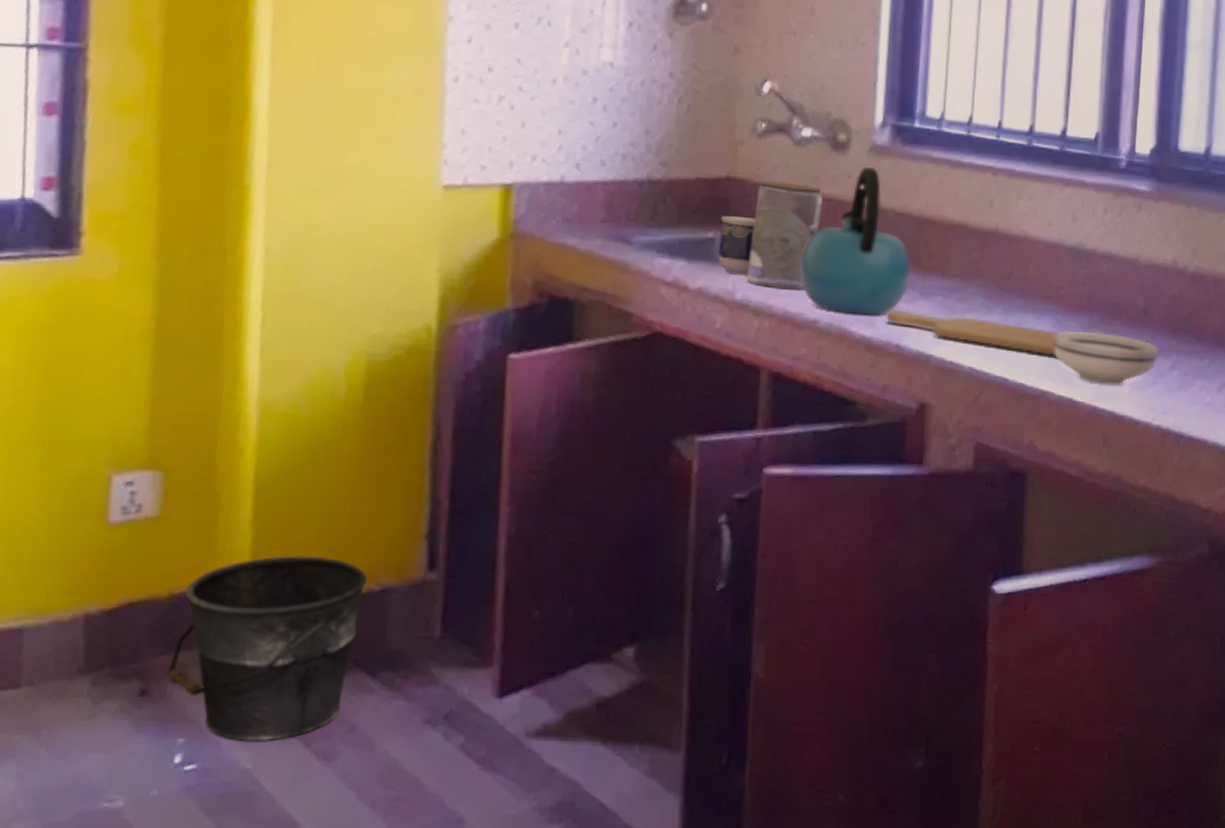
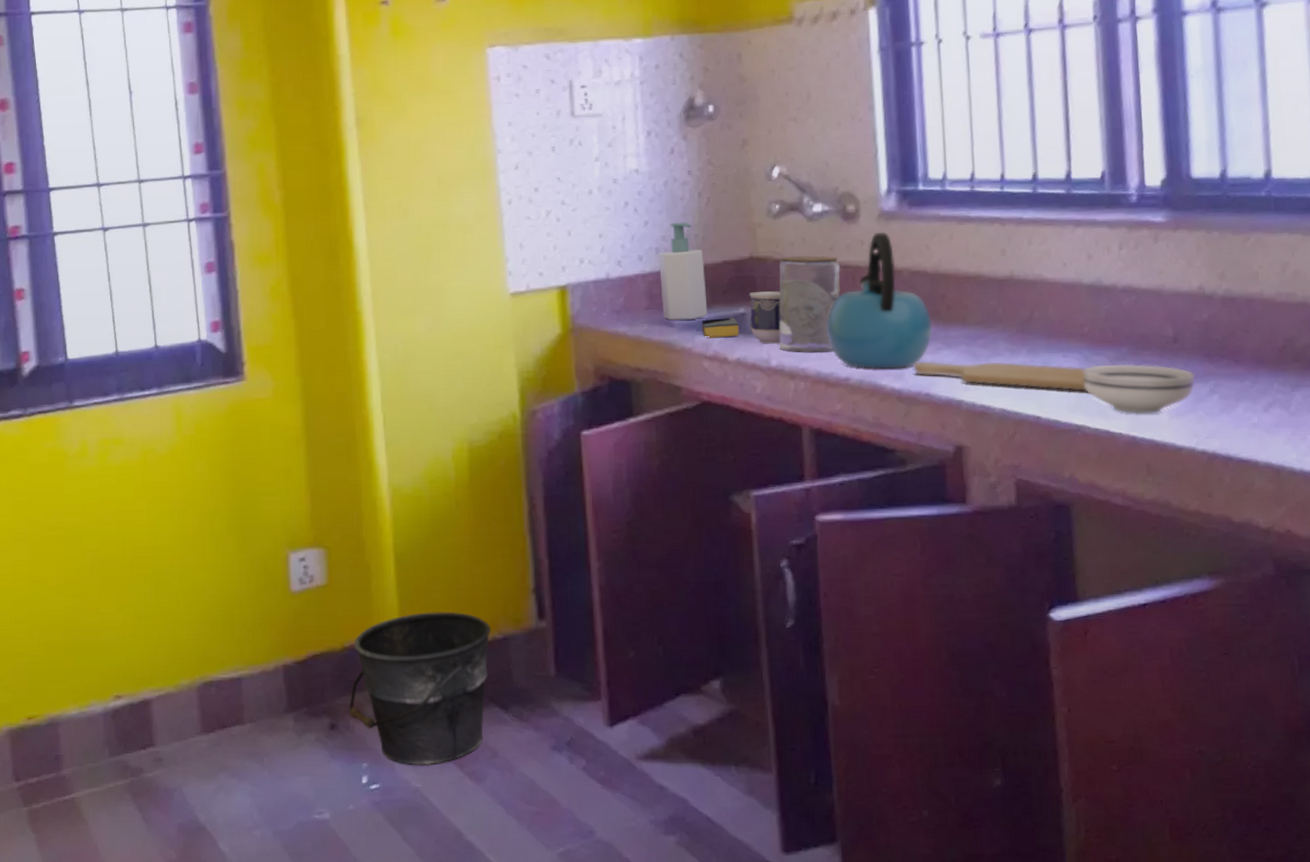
soap bottle: none [621,128,676,239] -> present [658,222,708,321]
sponge: none [663,240,706,263] -> present [702,318,740,339]

